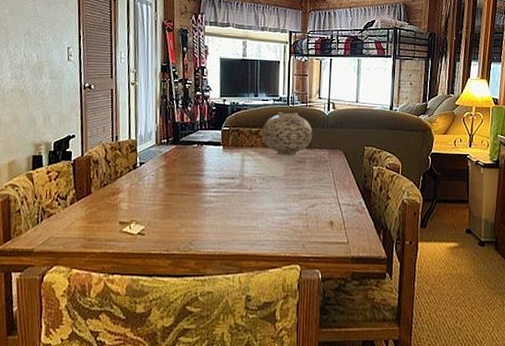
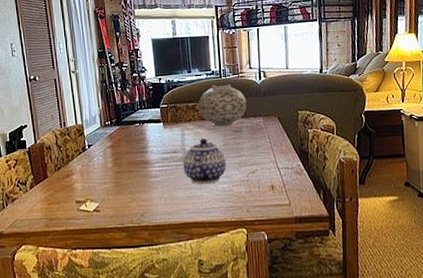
teapot: none [240,166,286,215] -> present [183,138,226,185]

